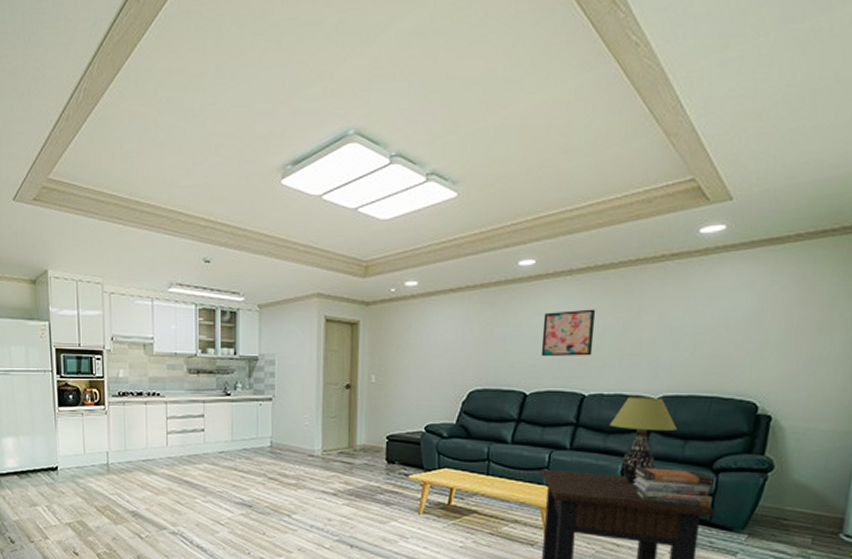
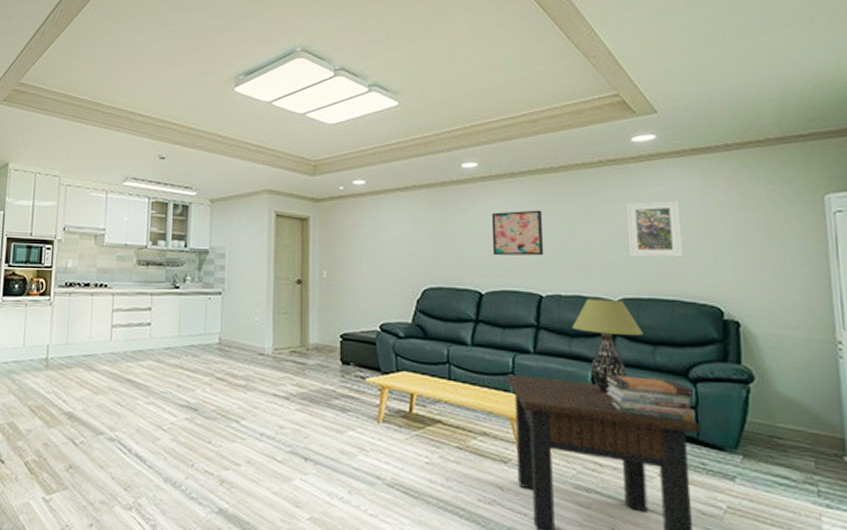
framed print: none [677,296,737,356] -> present [625,200,683,258]

